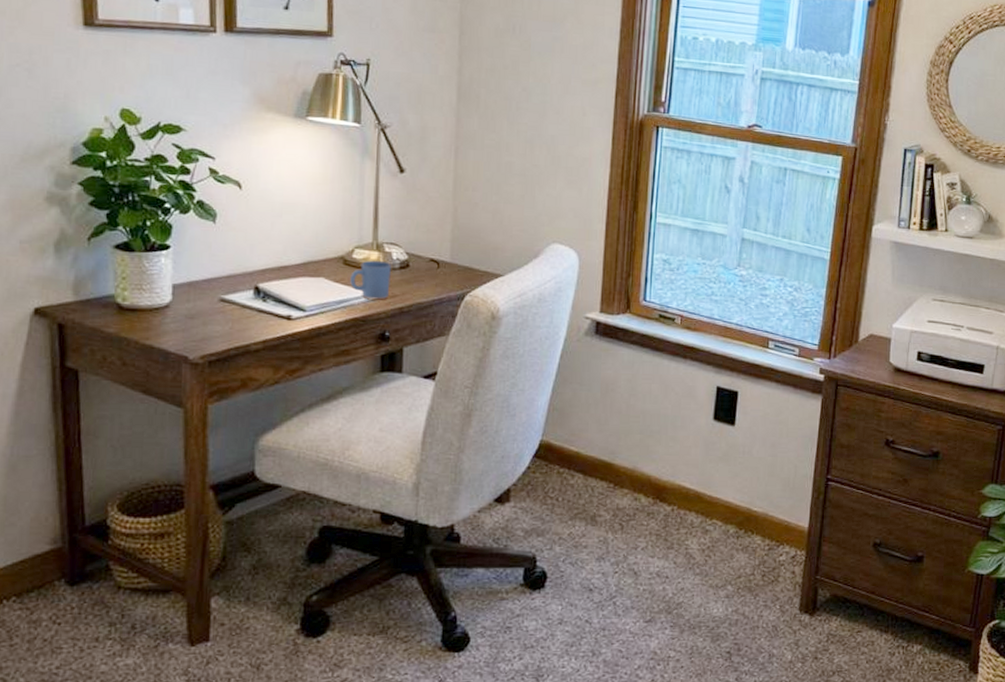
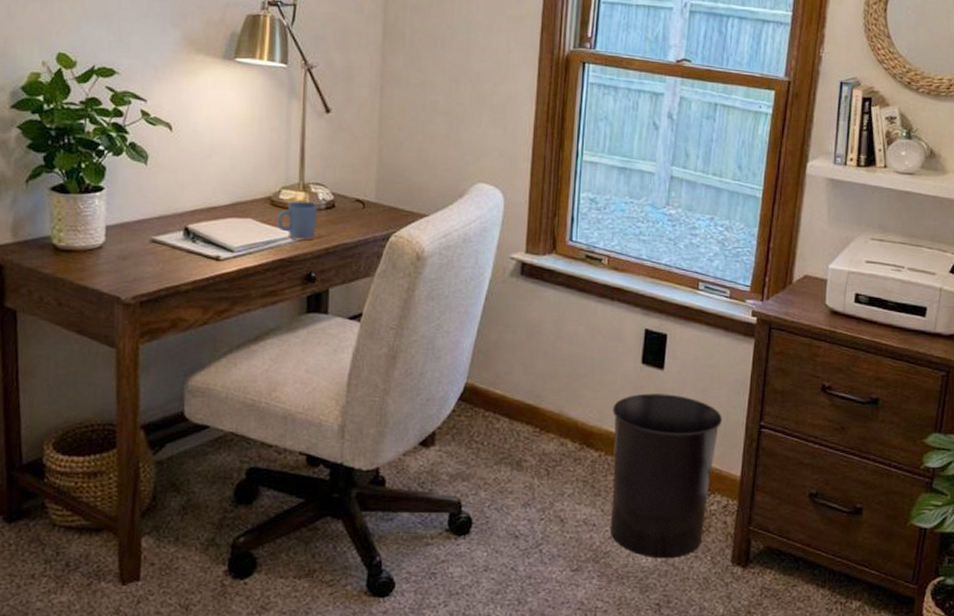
waste bin: none [682,449,792,607] -> present [610,393,723,558]

